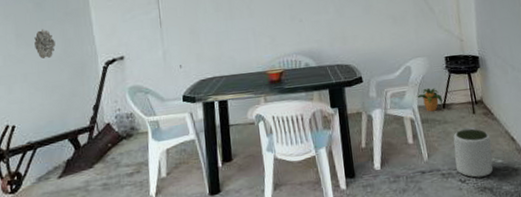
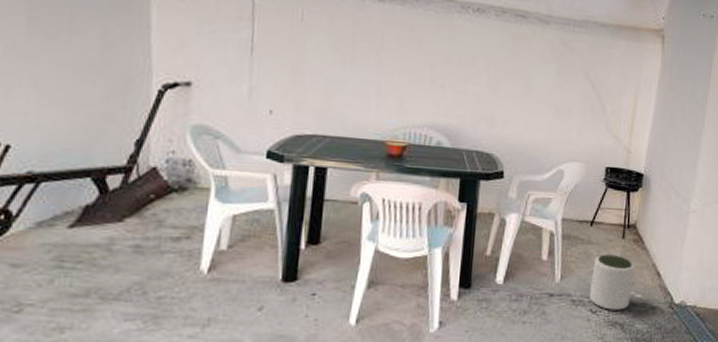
wall ornament: present [34,29,55,59] -> none [56,18,90,61]
potted plant: present [416,88,443,112] -> none [562,199,593,228]

